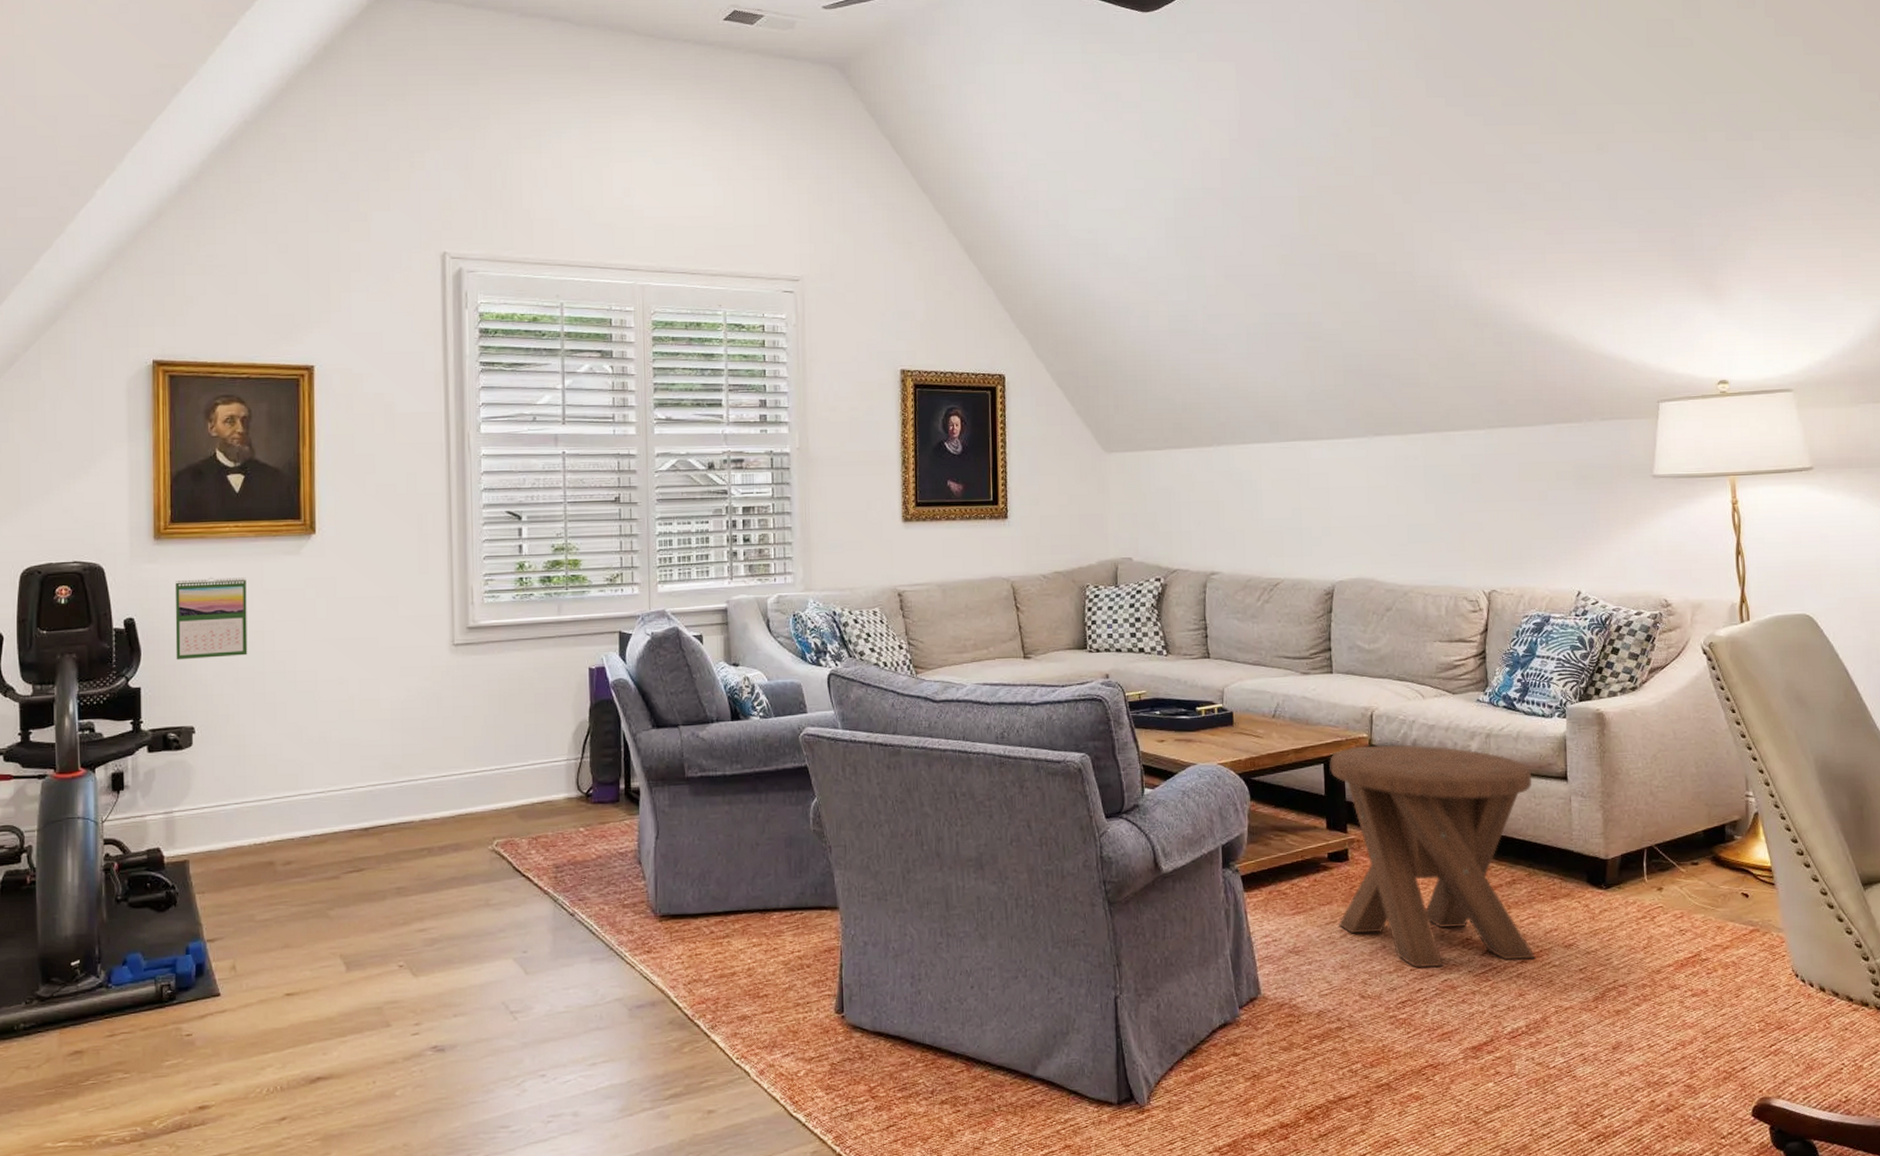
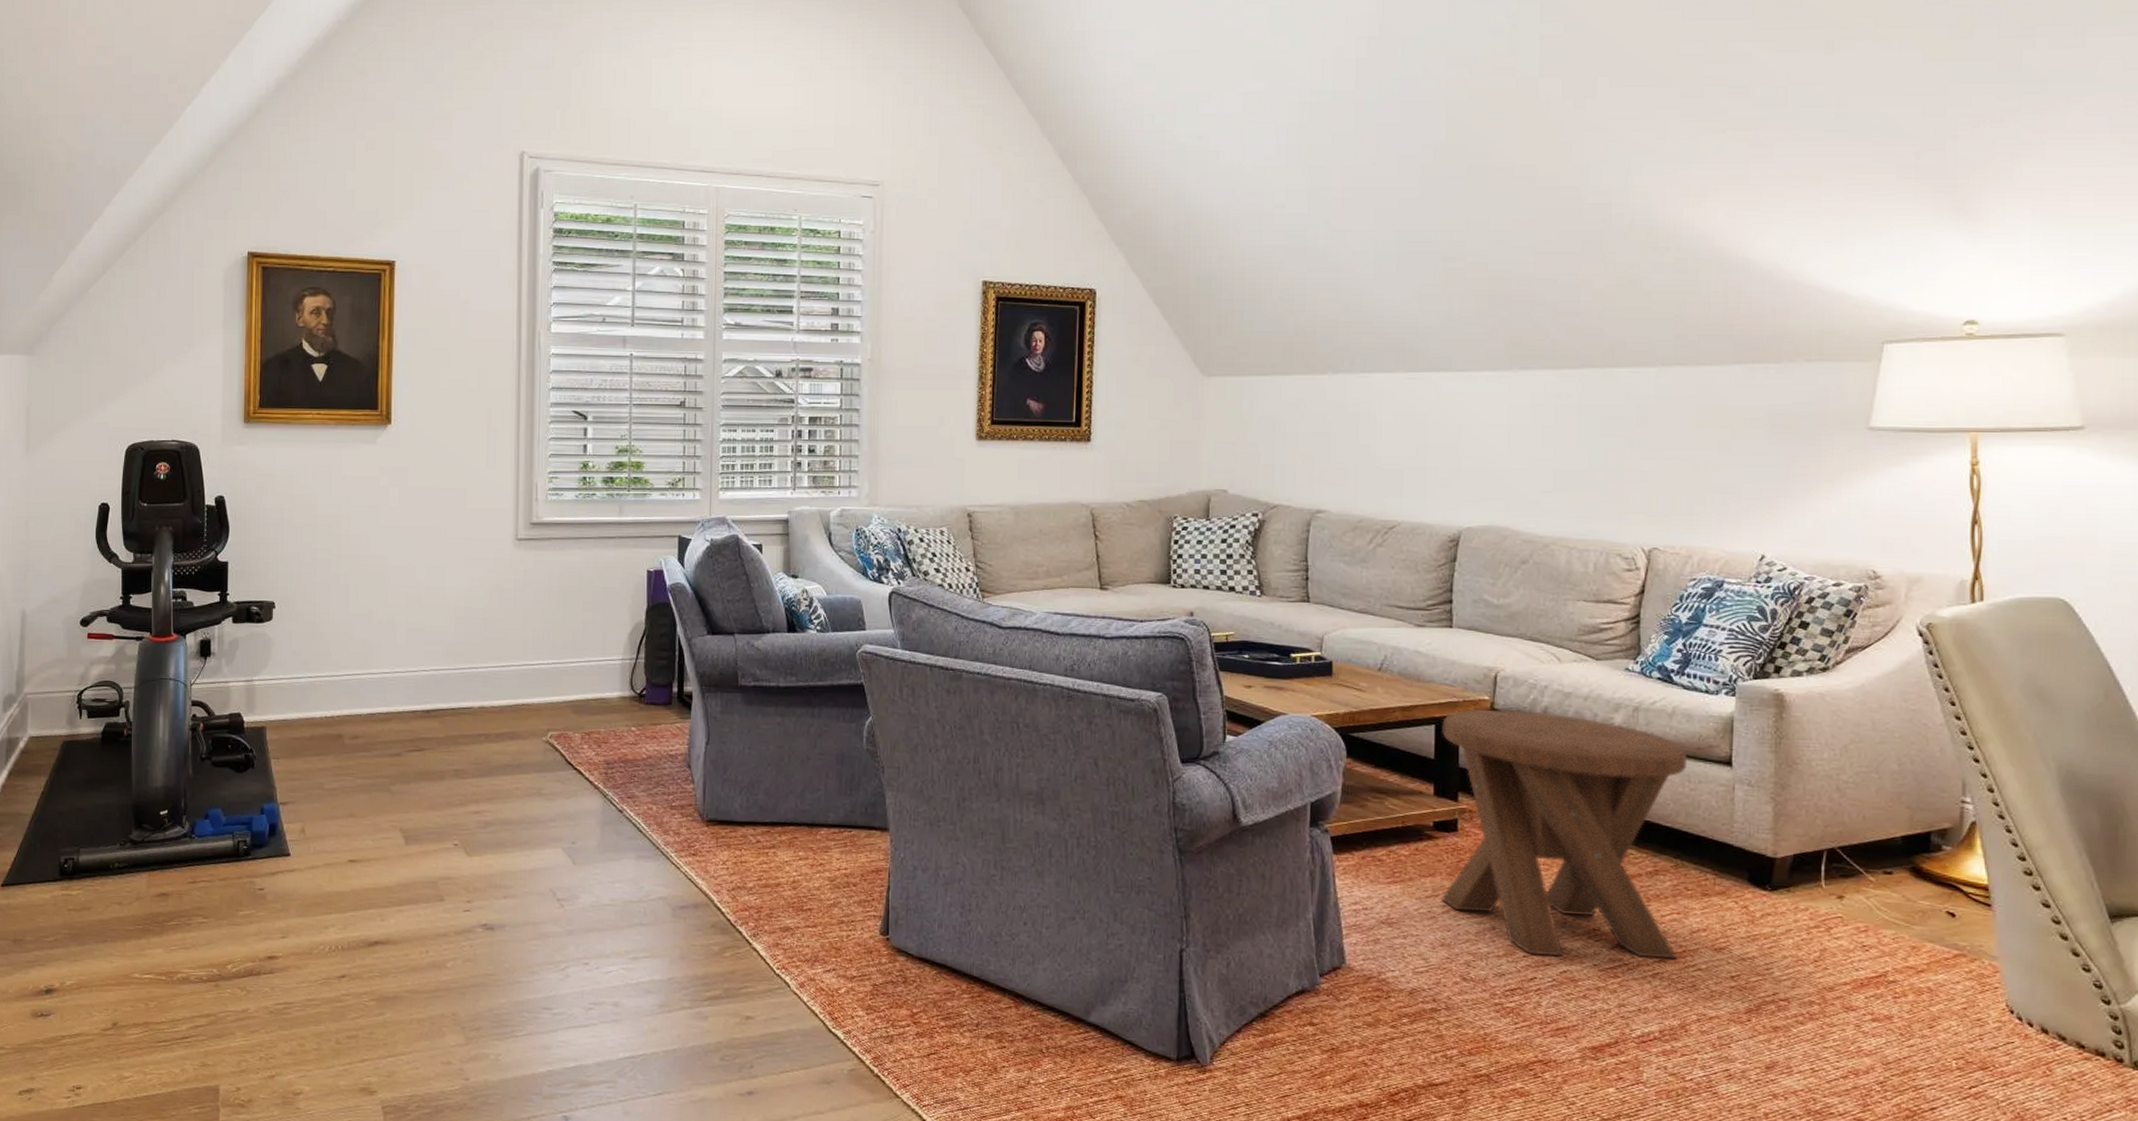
calendar: present [174,577,248,660] -> none [260,461,326,539]

